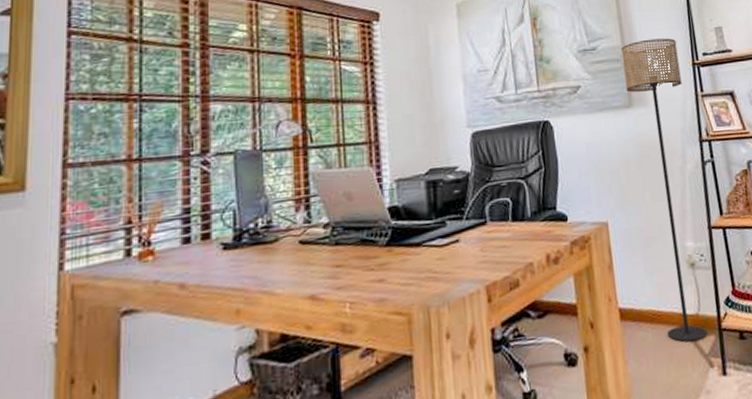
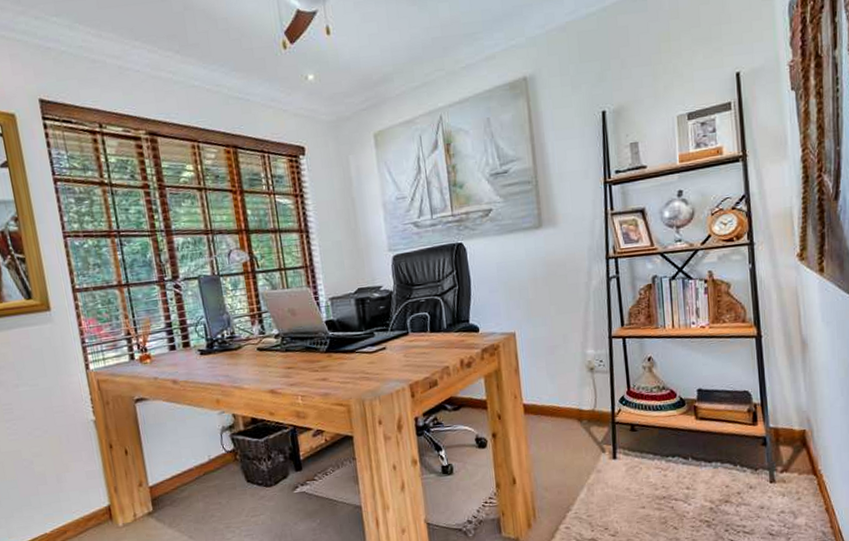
floor lamp: present [621,38,707,342] -> none [532,156,601,432]

